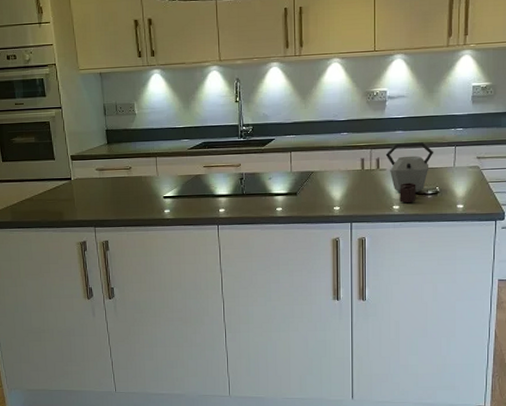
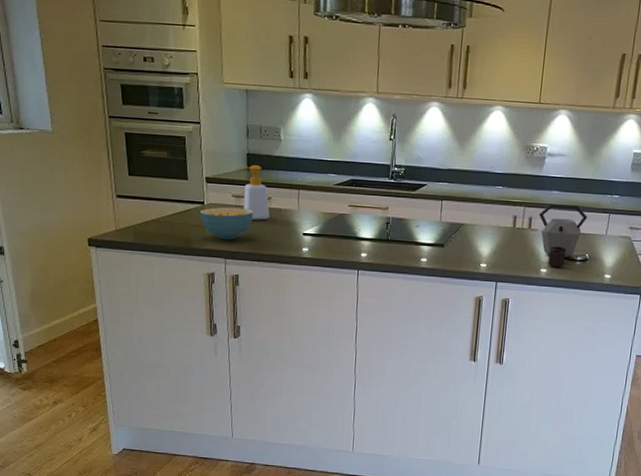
cereal bowl: none [68,179,117,210] -> present [199,207,254,240]
soap bottle: none [95,139,131,189] -> present [234,165,270,220]

